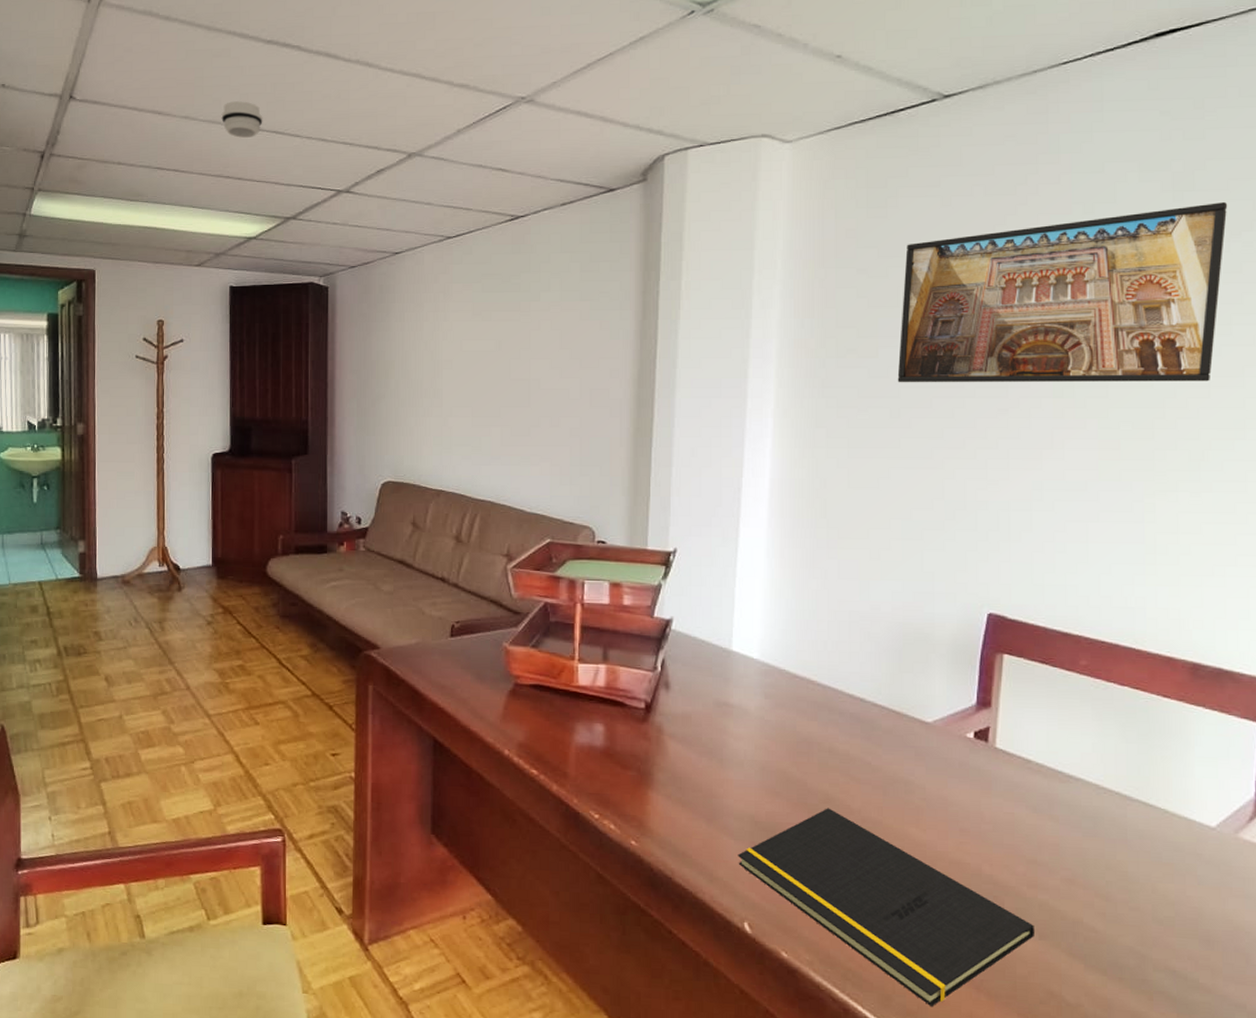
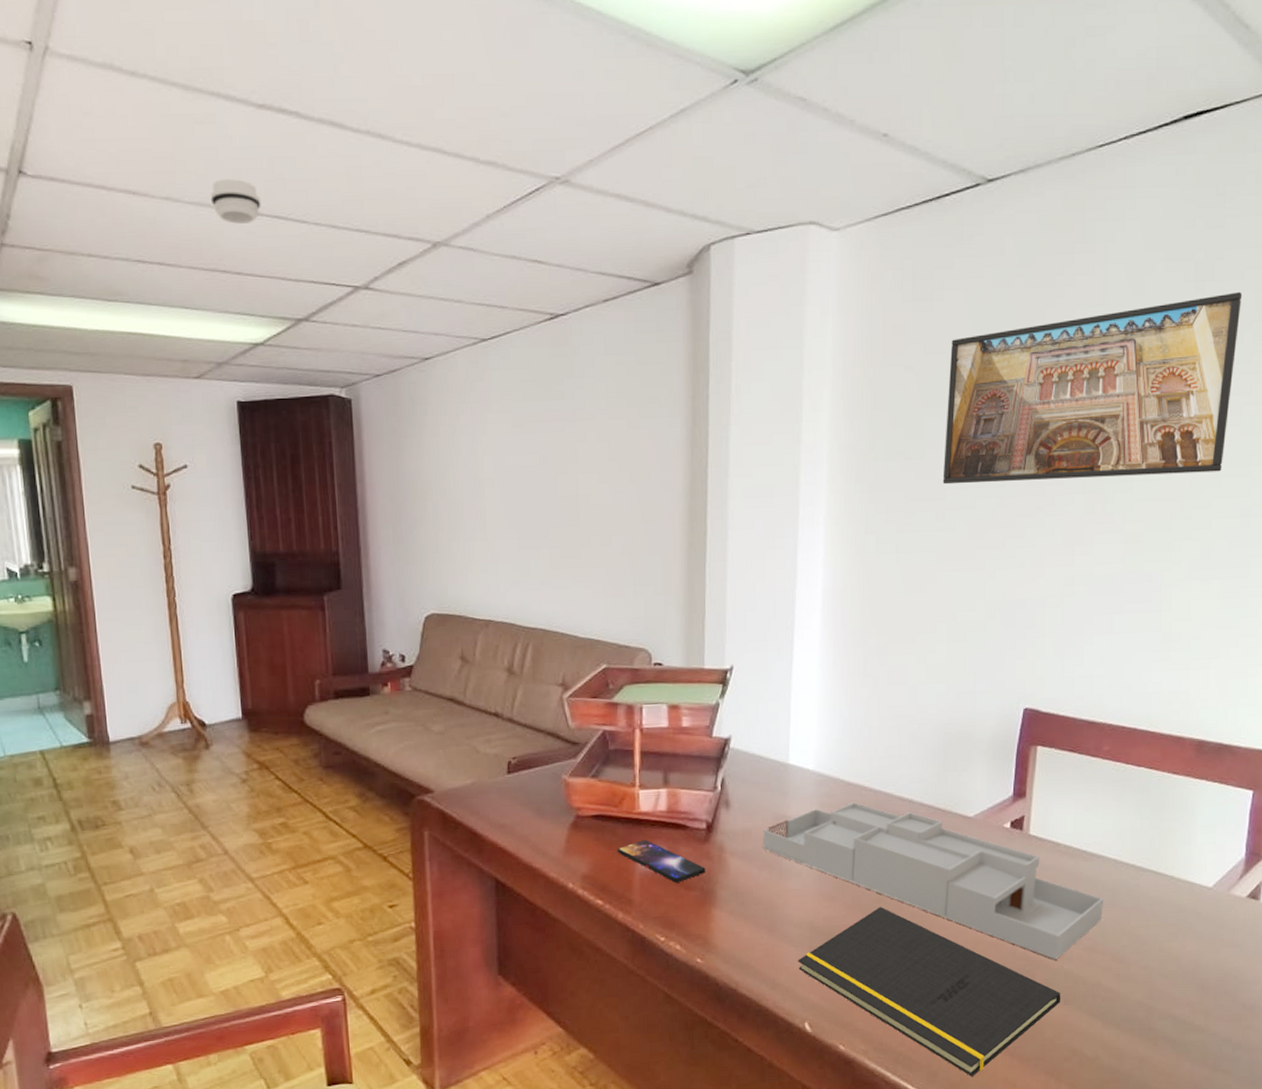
smartphone: none [554,714,643,760] -> present [618,840,706,883]
desk organizer: none [703,695,1083,887] -> present [763,802,1103,959]

